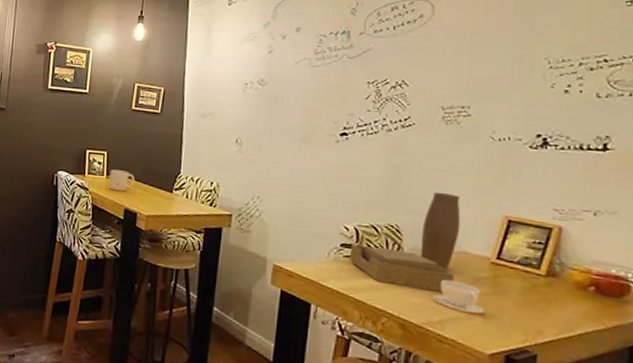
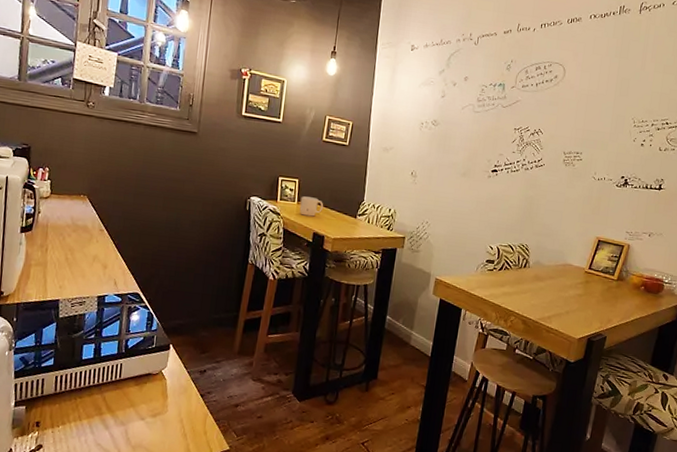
napkin holder: present [350,245,454,293] -> none [492,261,561,295]
vase: present [420,191,461,272] -> none [540,218,570,279]
teacup: present [432,279,484,314] -> none [545,285,578,310]

